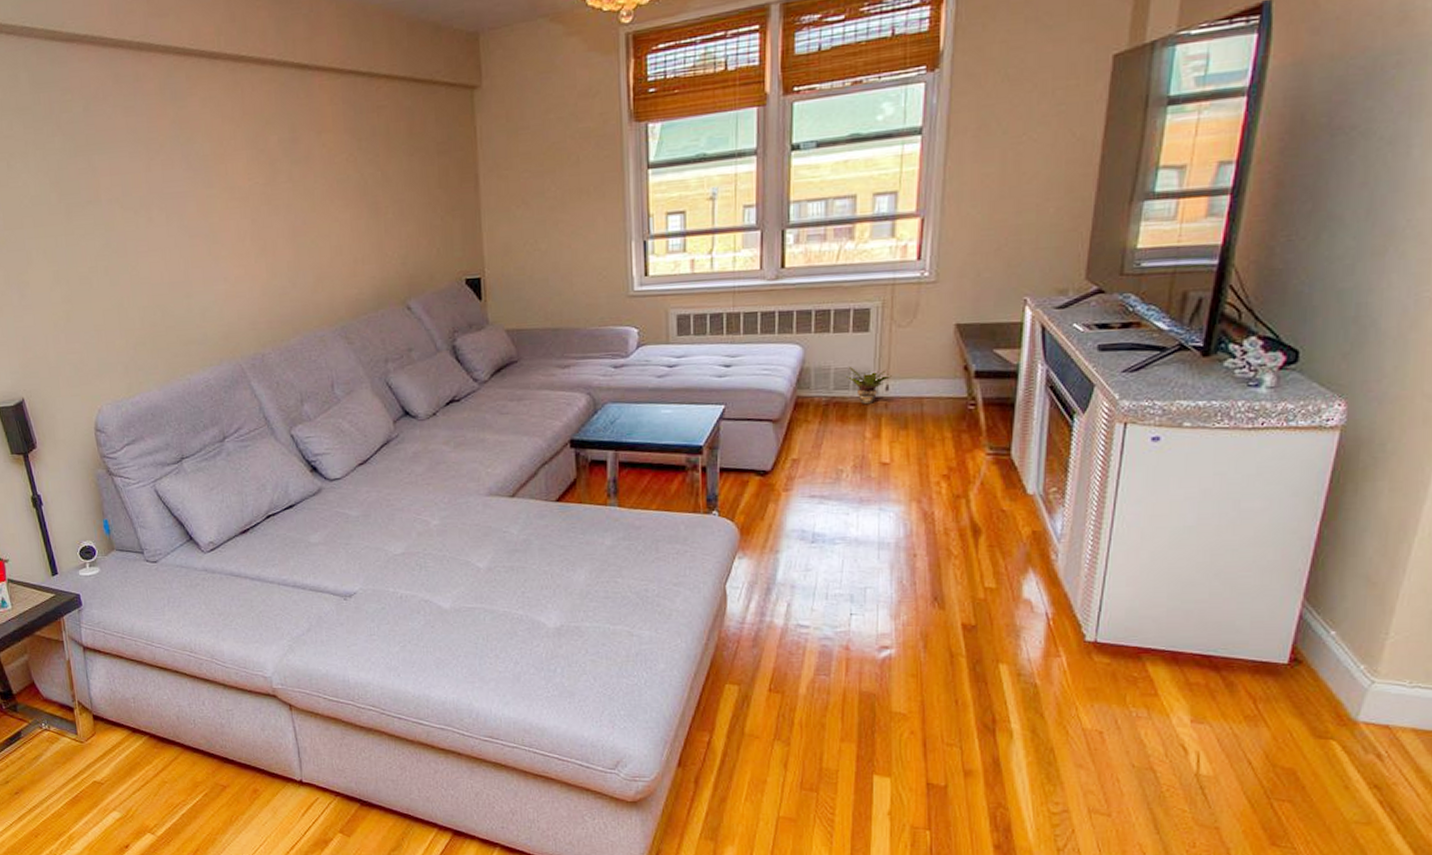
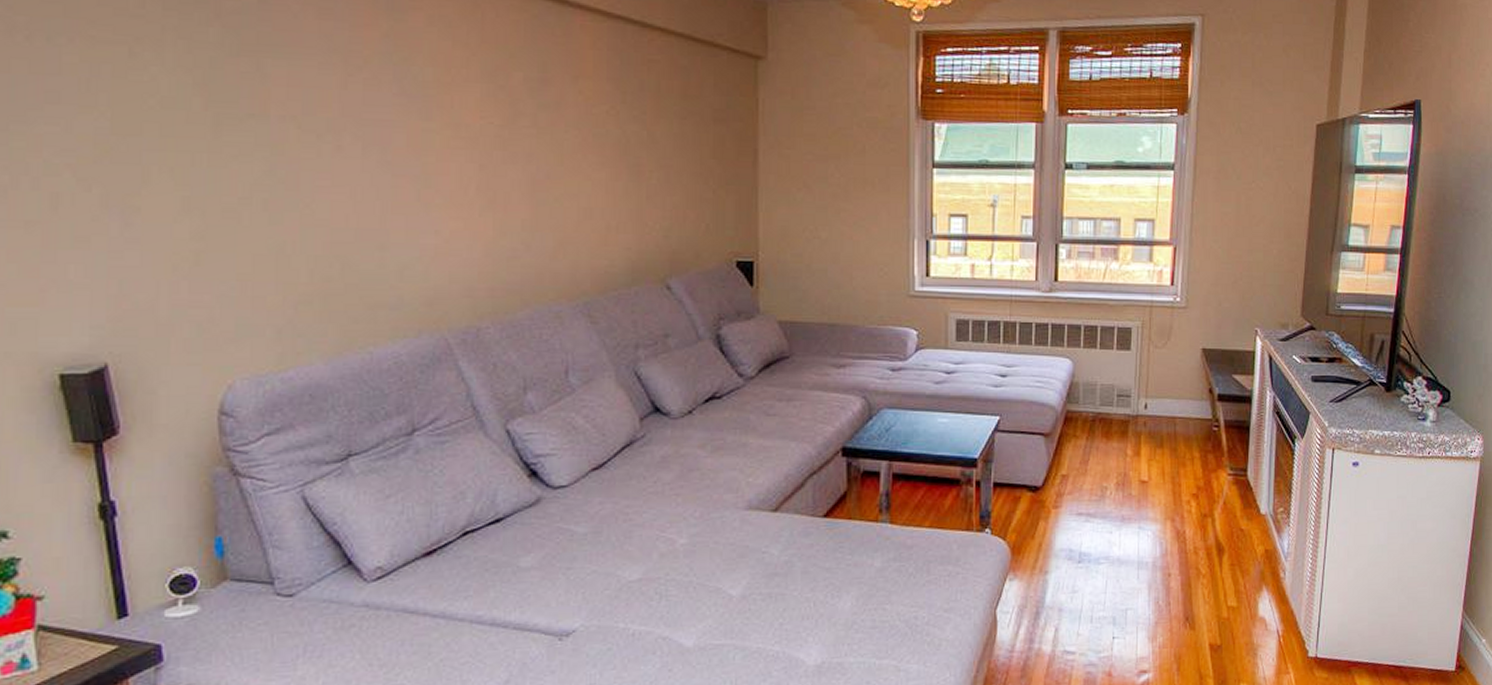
potted plant: present [846,367,892,405] -> none [1111,384,1150,422]

